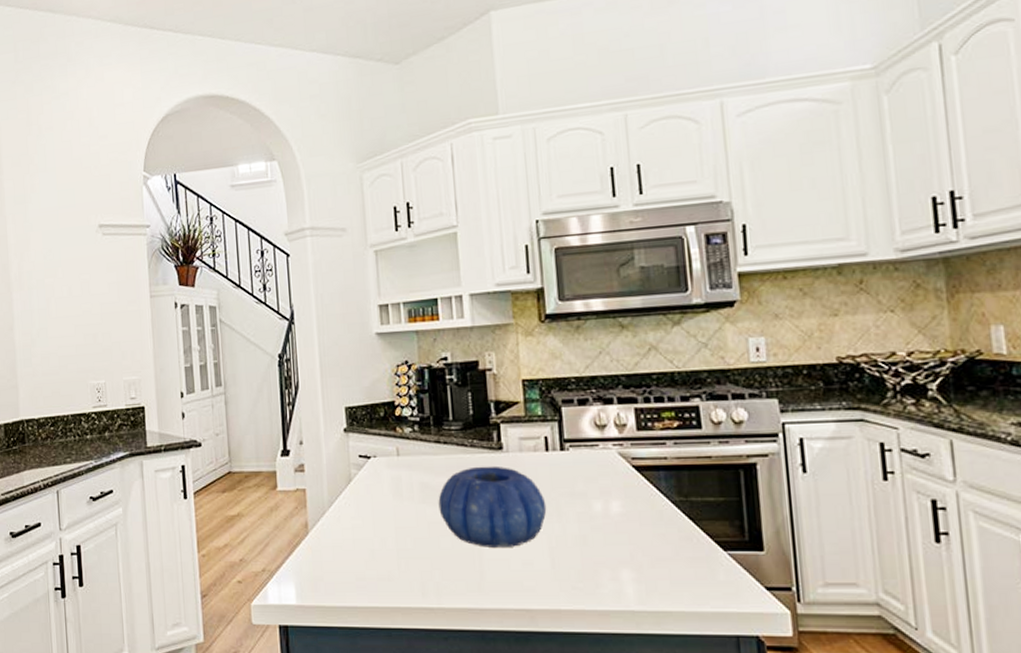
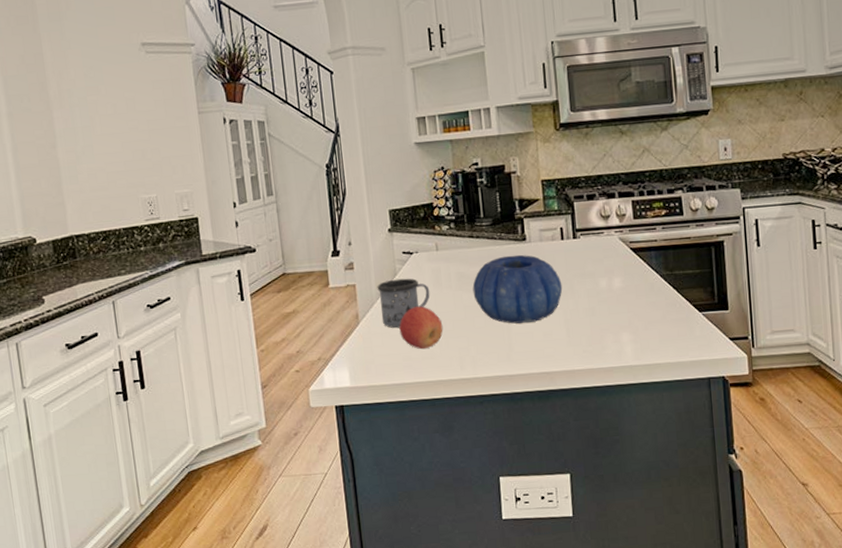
mug: none [329,485,389,542] -> present [377,278,430,328]
apple: none [352,519,403,569] -> present [399,306,443,350]

